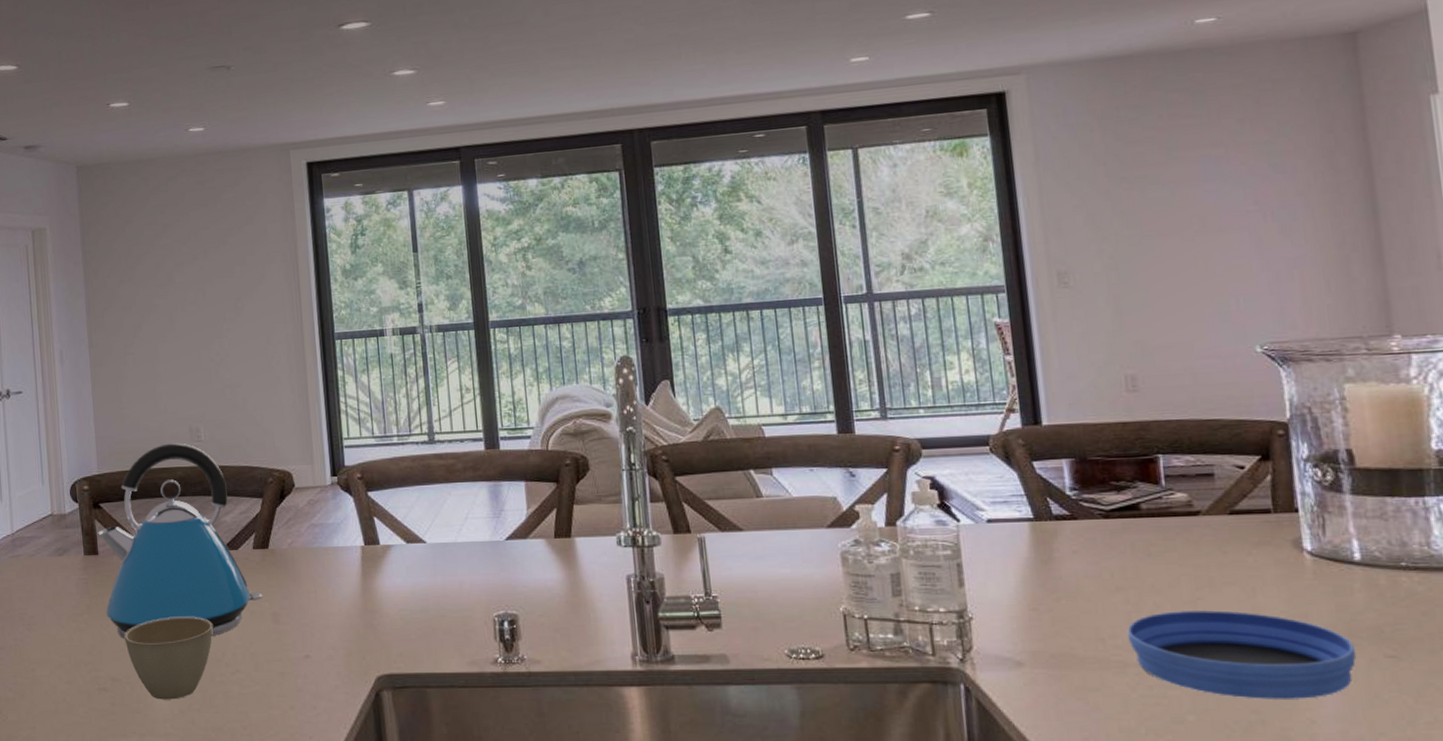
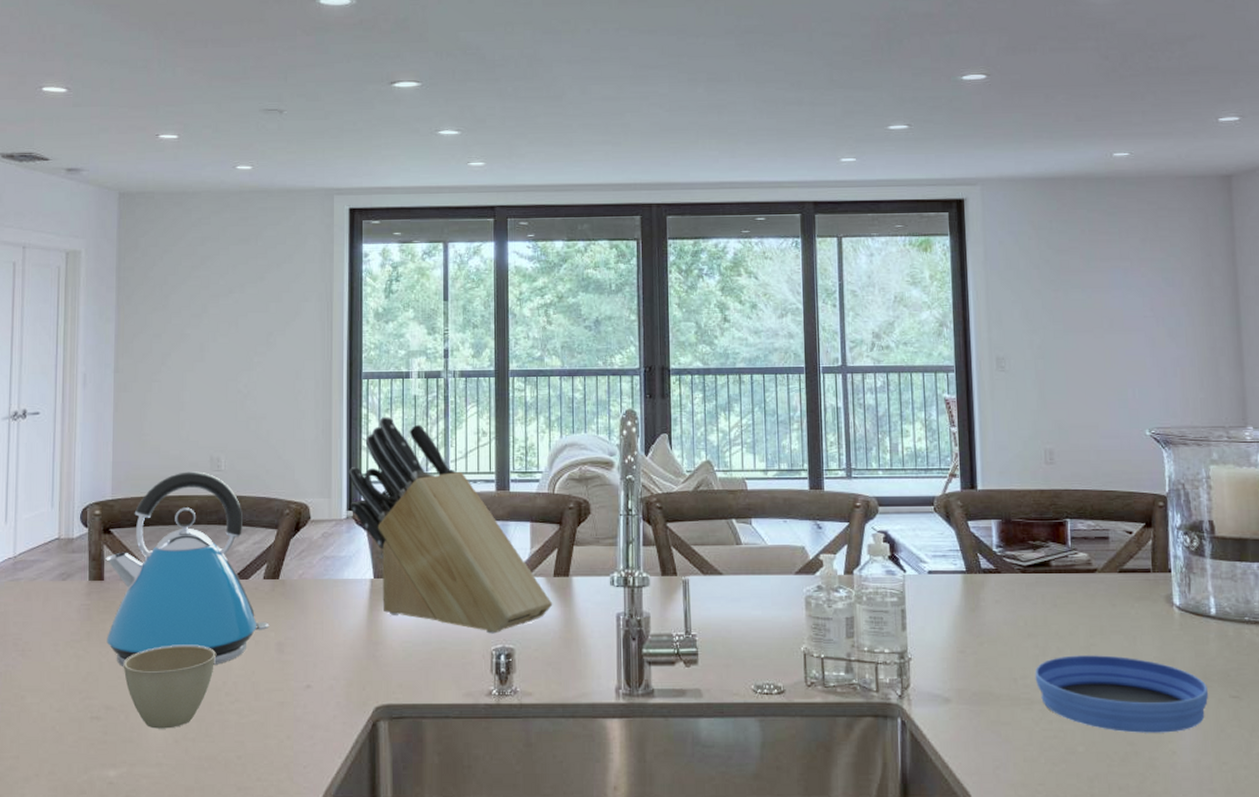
knife block: none [329,377,556,600] -> present [348,416,553,634]

